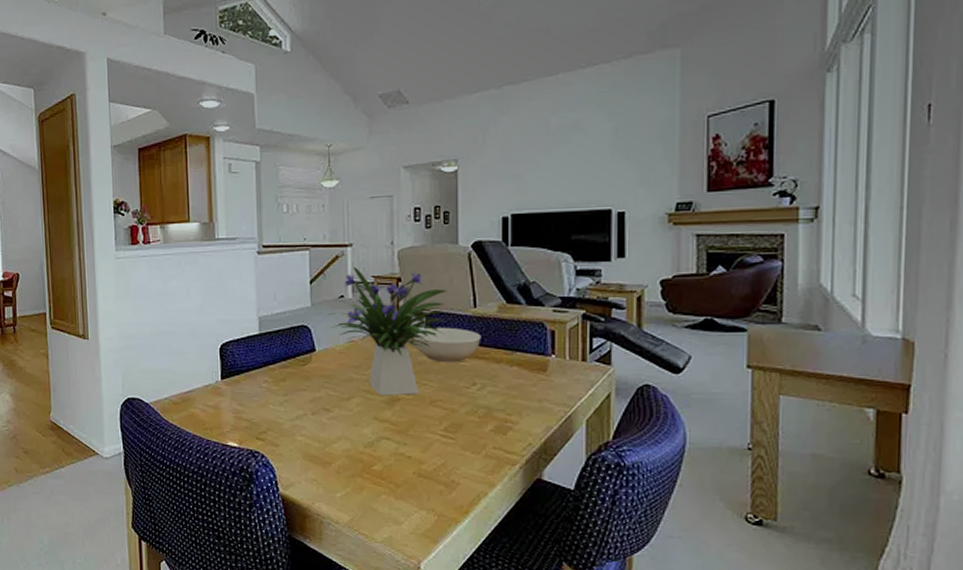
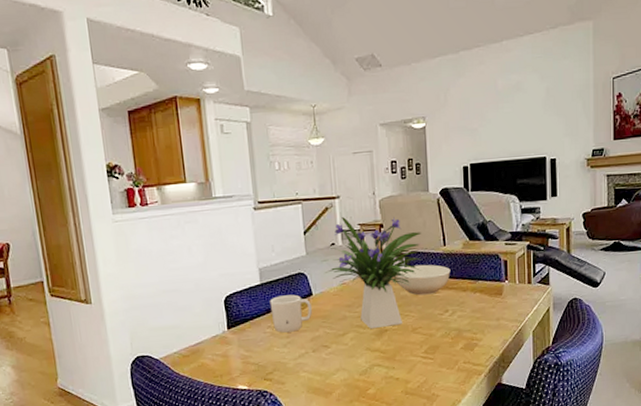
mug: none [268,348,315,390] -> present [270,294,313,333]

